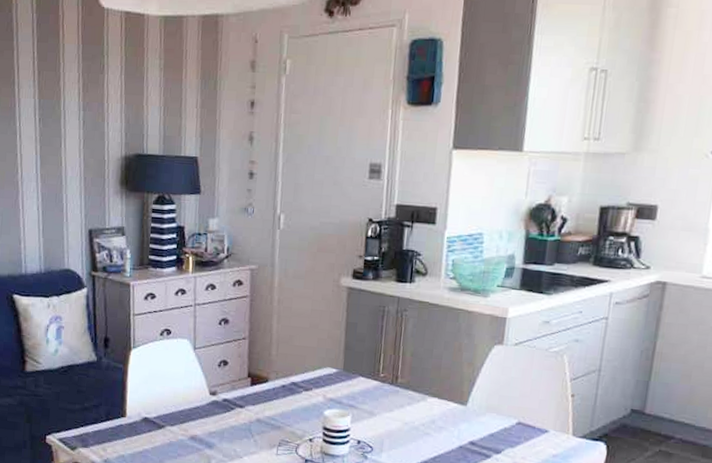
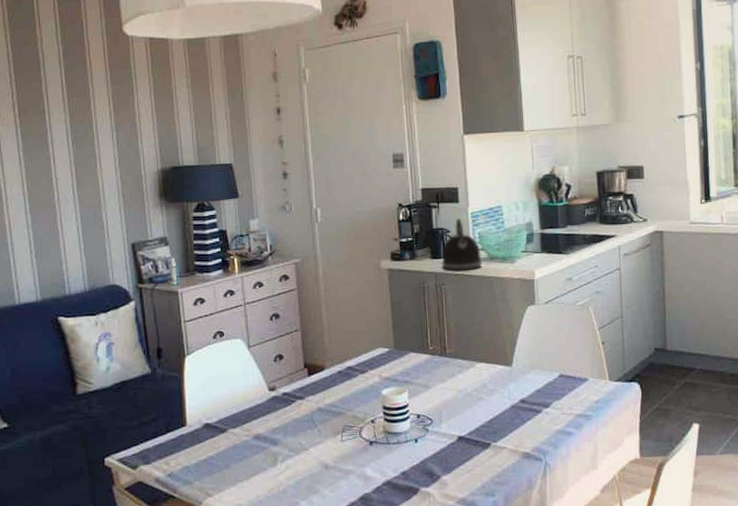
kettle: none [406,241,452,300] -> present [441,218,482,272]

